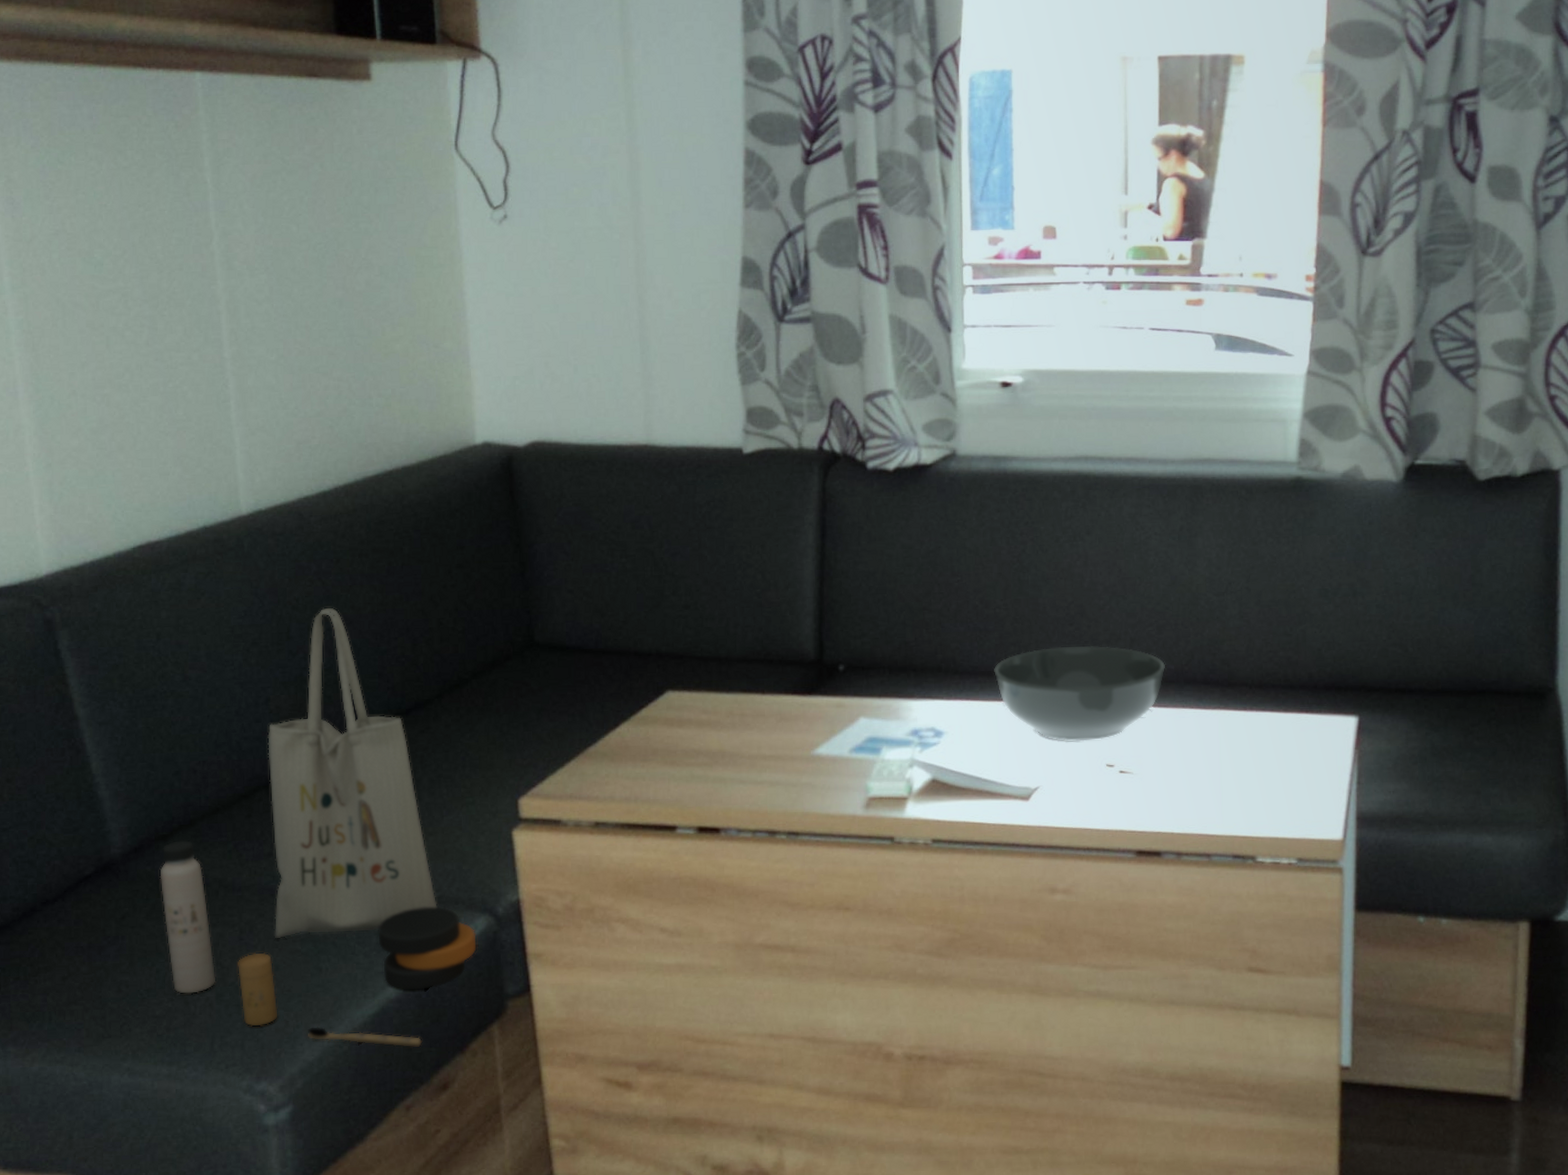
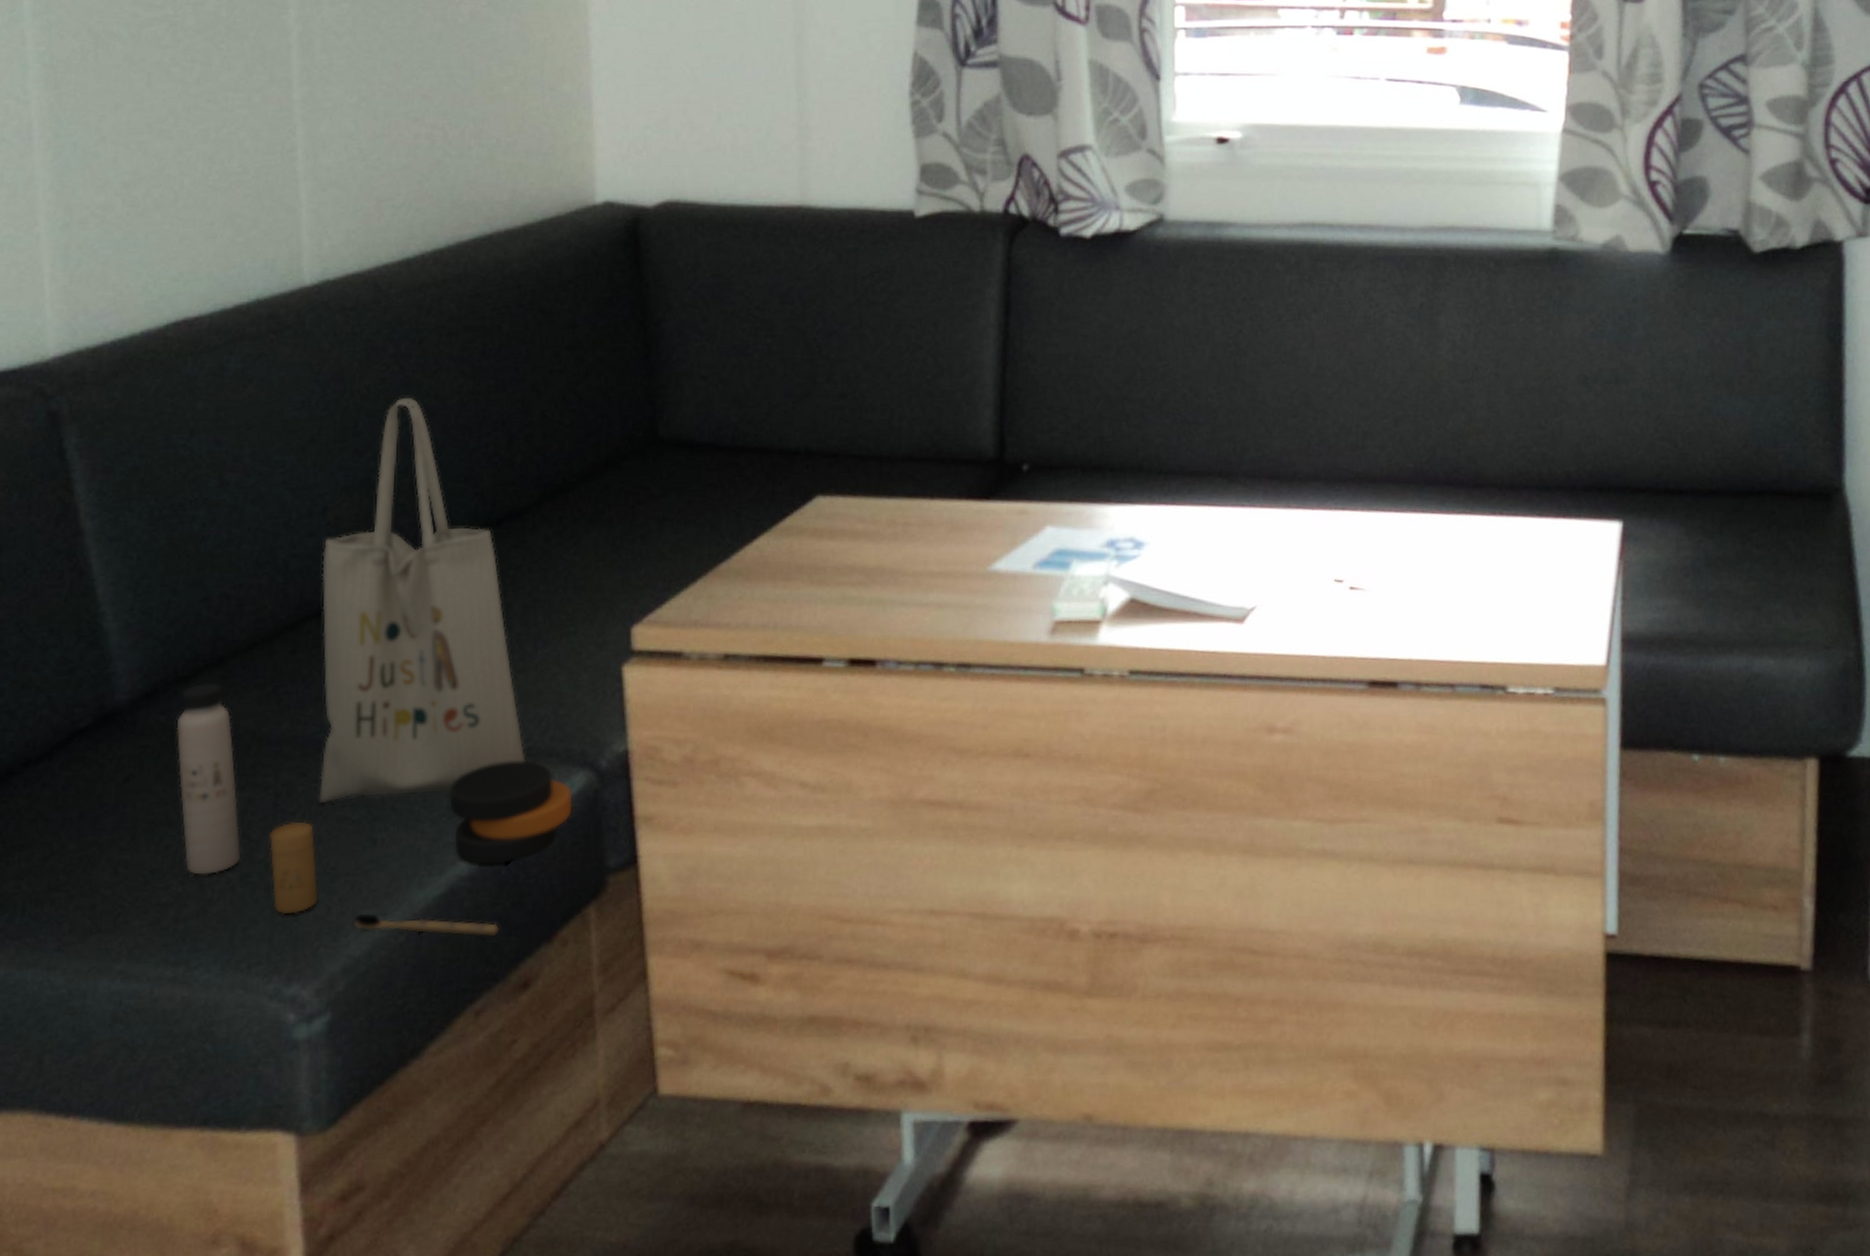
bowl: present [994,645,1166,741] -> none [1204,440,1404,552]

